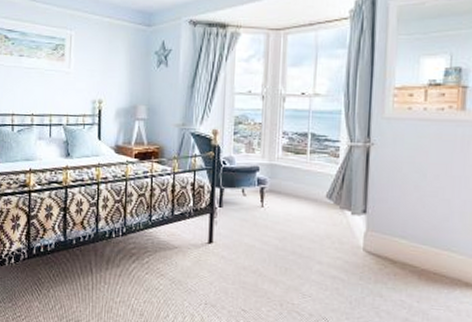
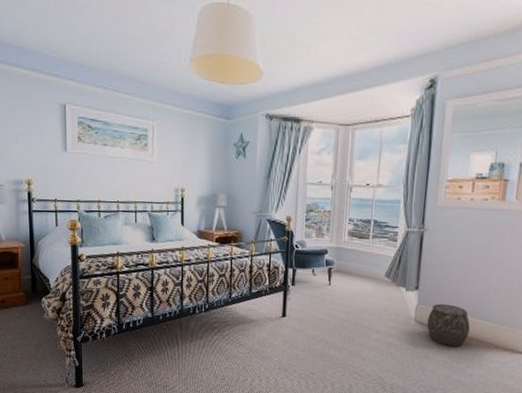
woven basket: none [379,230,431,283] -> present [427,303,470,347]

